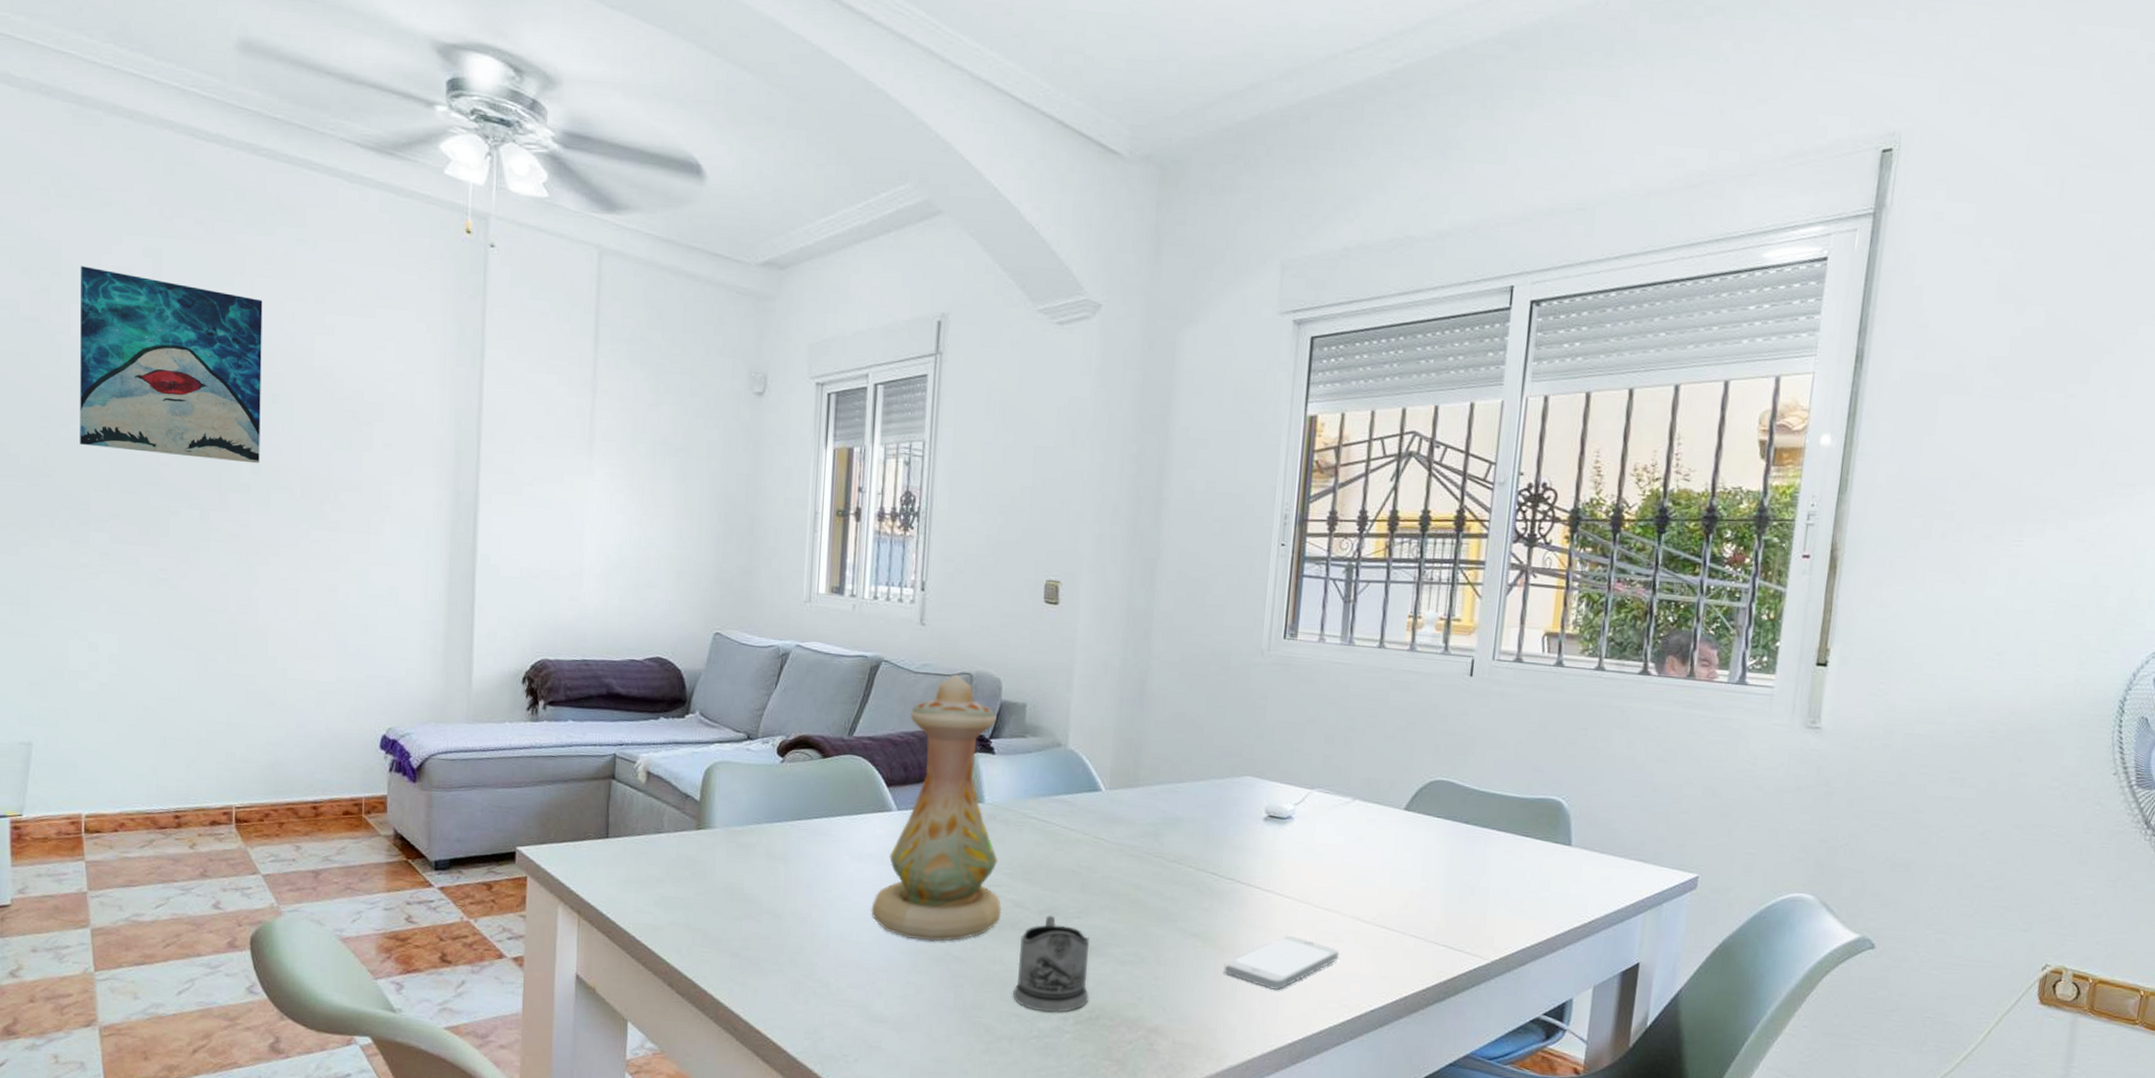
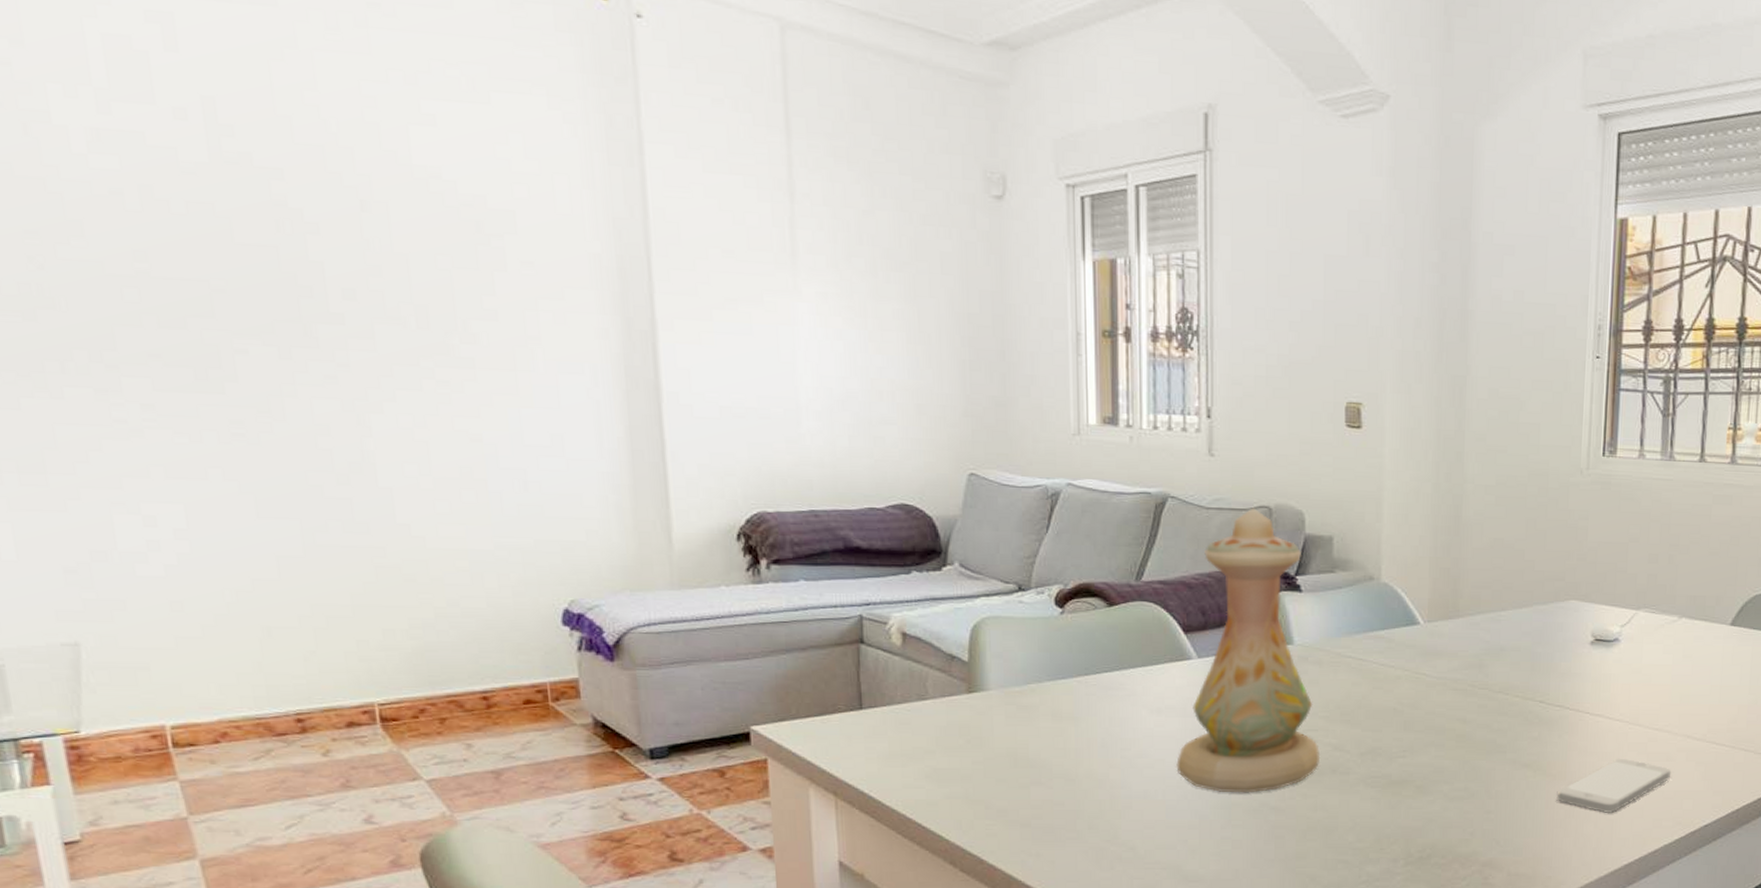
wall art: present [80,265,263,464] -> none [54,32,353,288]
tea glass holder: present [1013,915,1090,1013] -> none [1338,756,1419,856]

